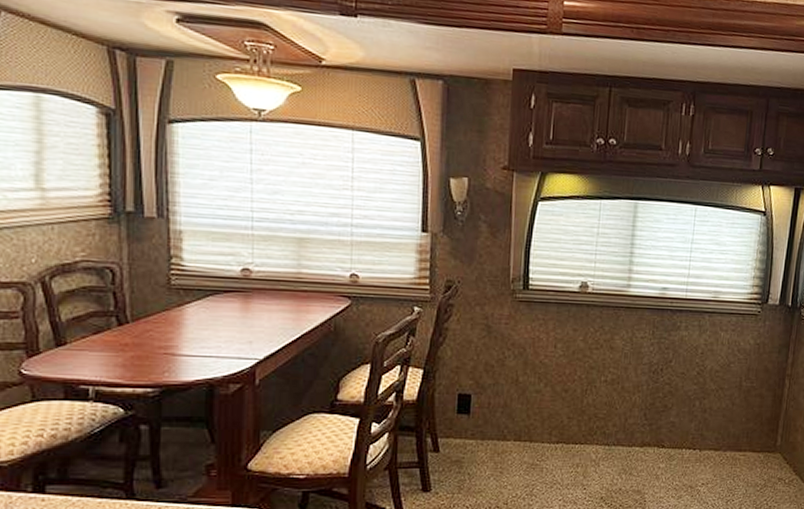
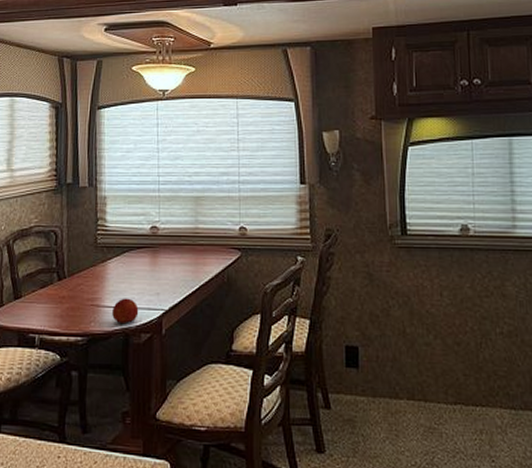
fruit: none [192,346,226,373] -> present [112,298,139,323]

